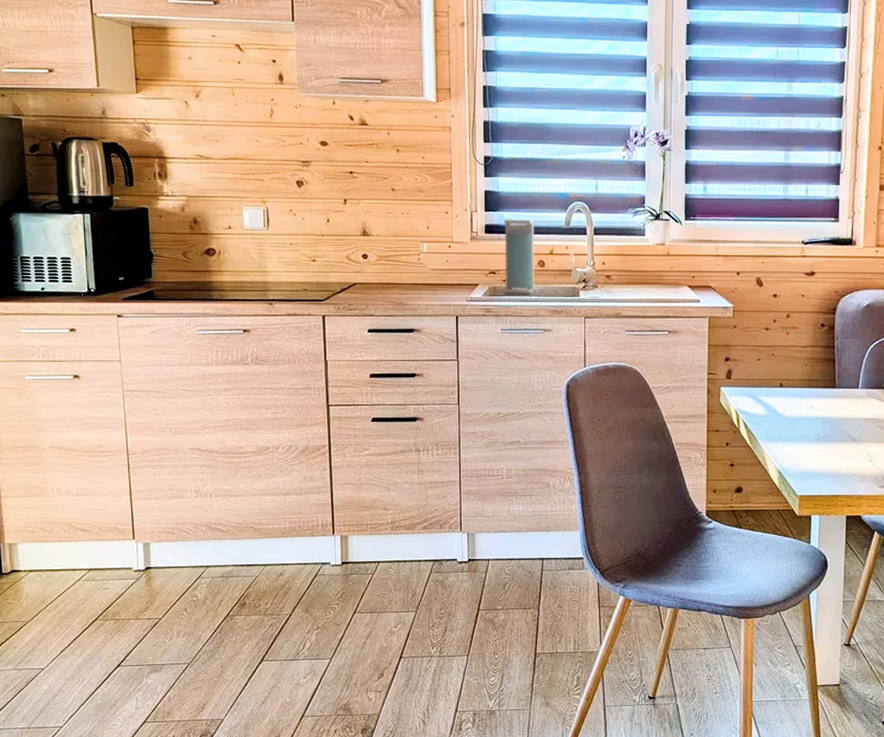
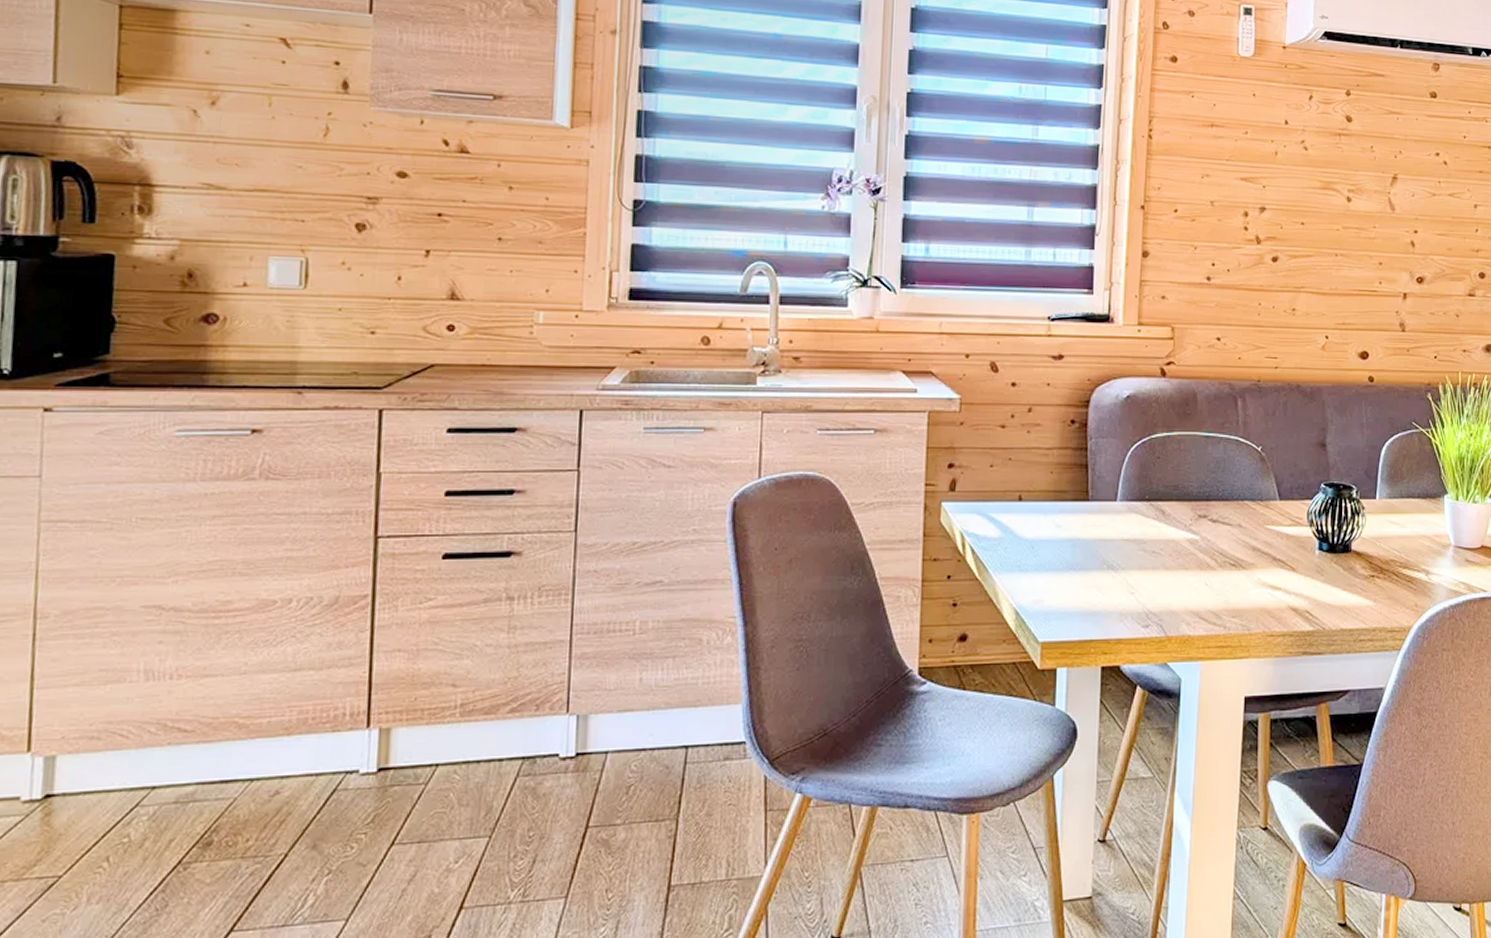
soap dispenser: present [504,218,535,294] -> none [651,280,699,381]

